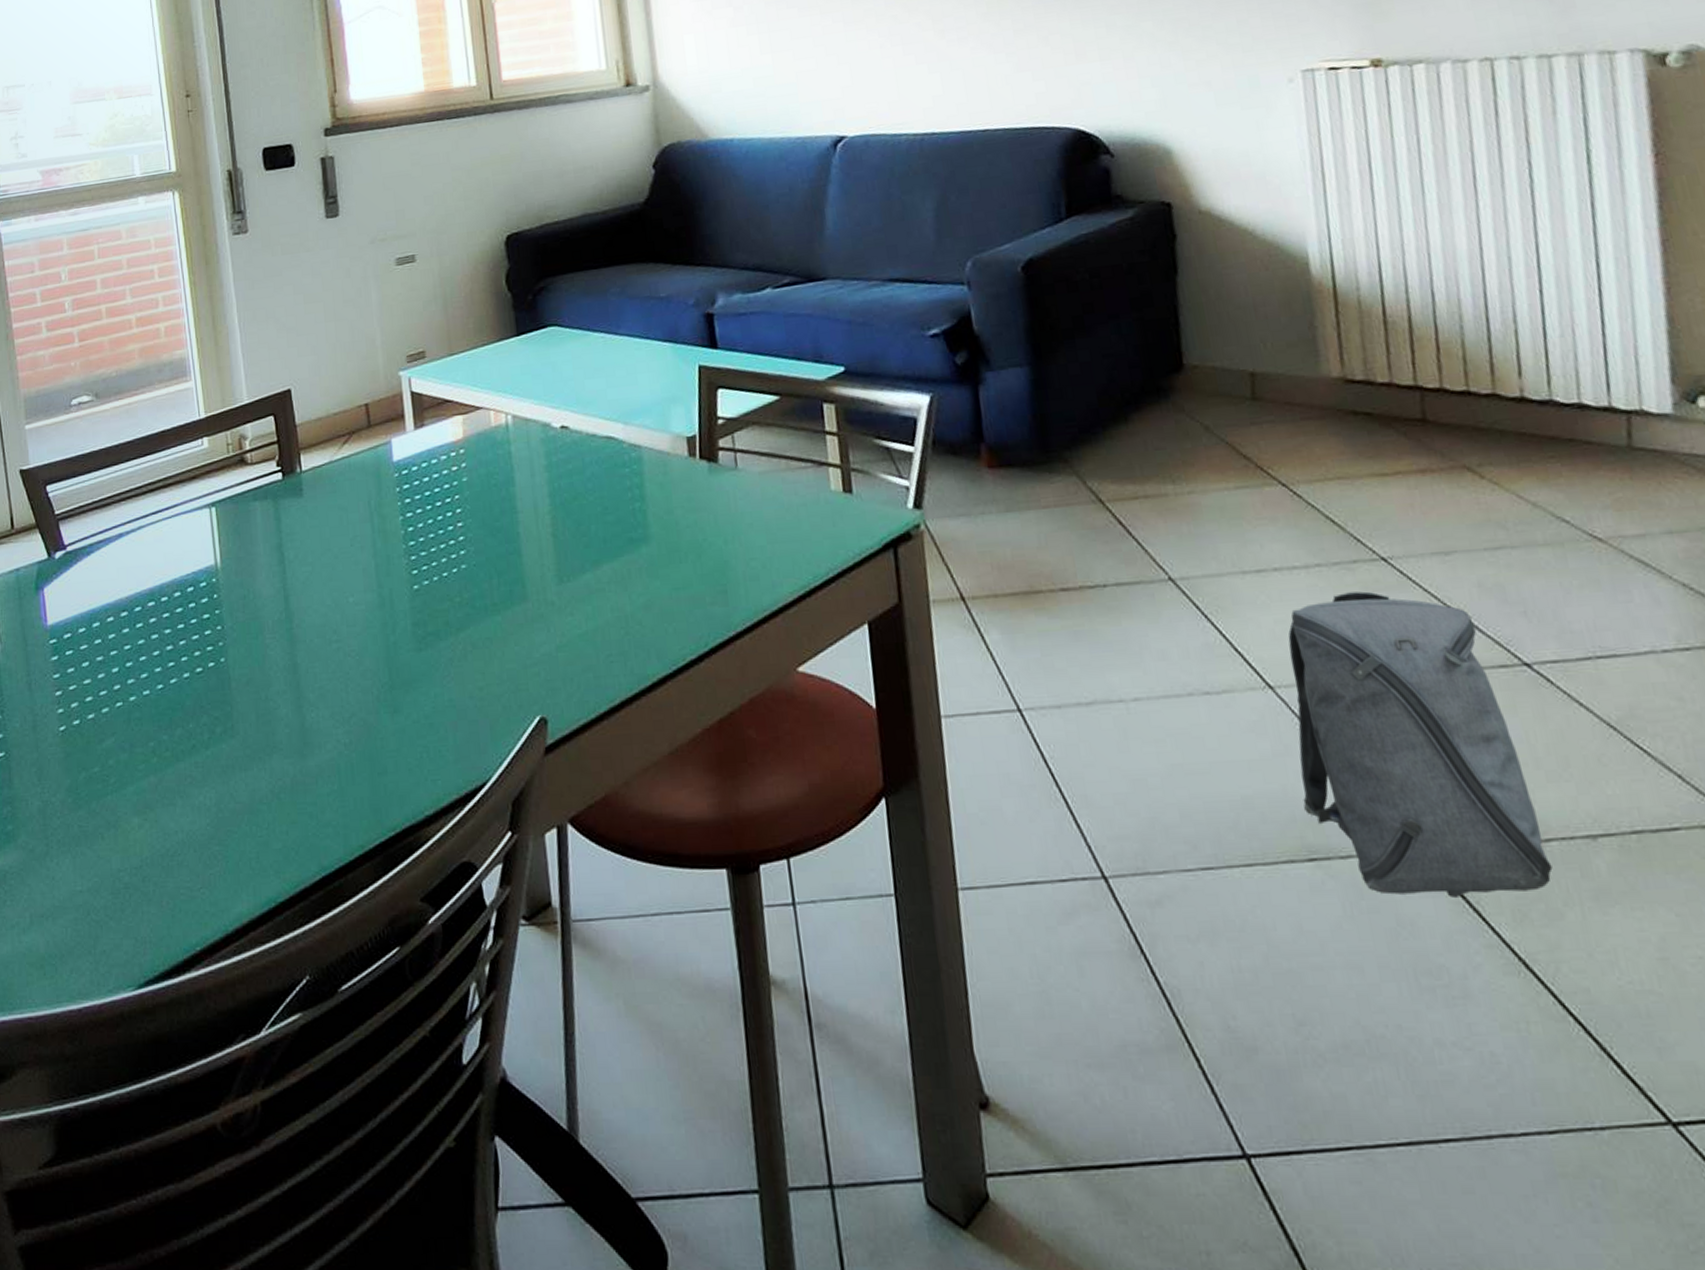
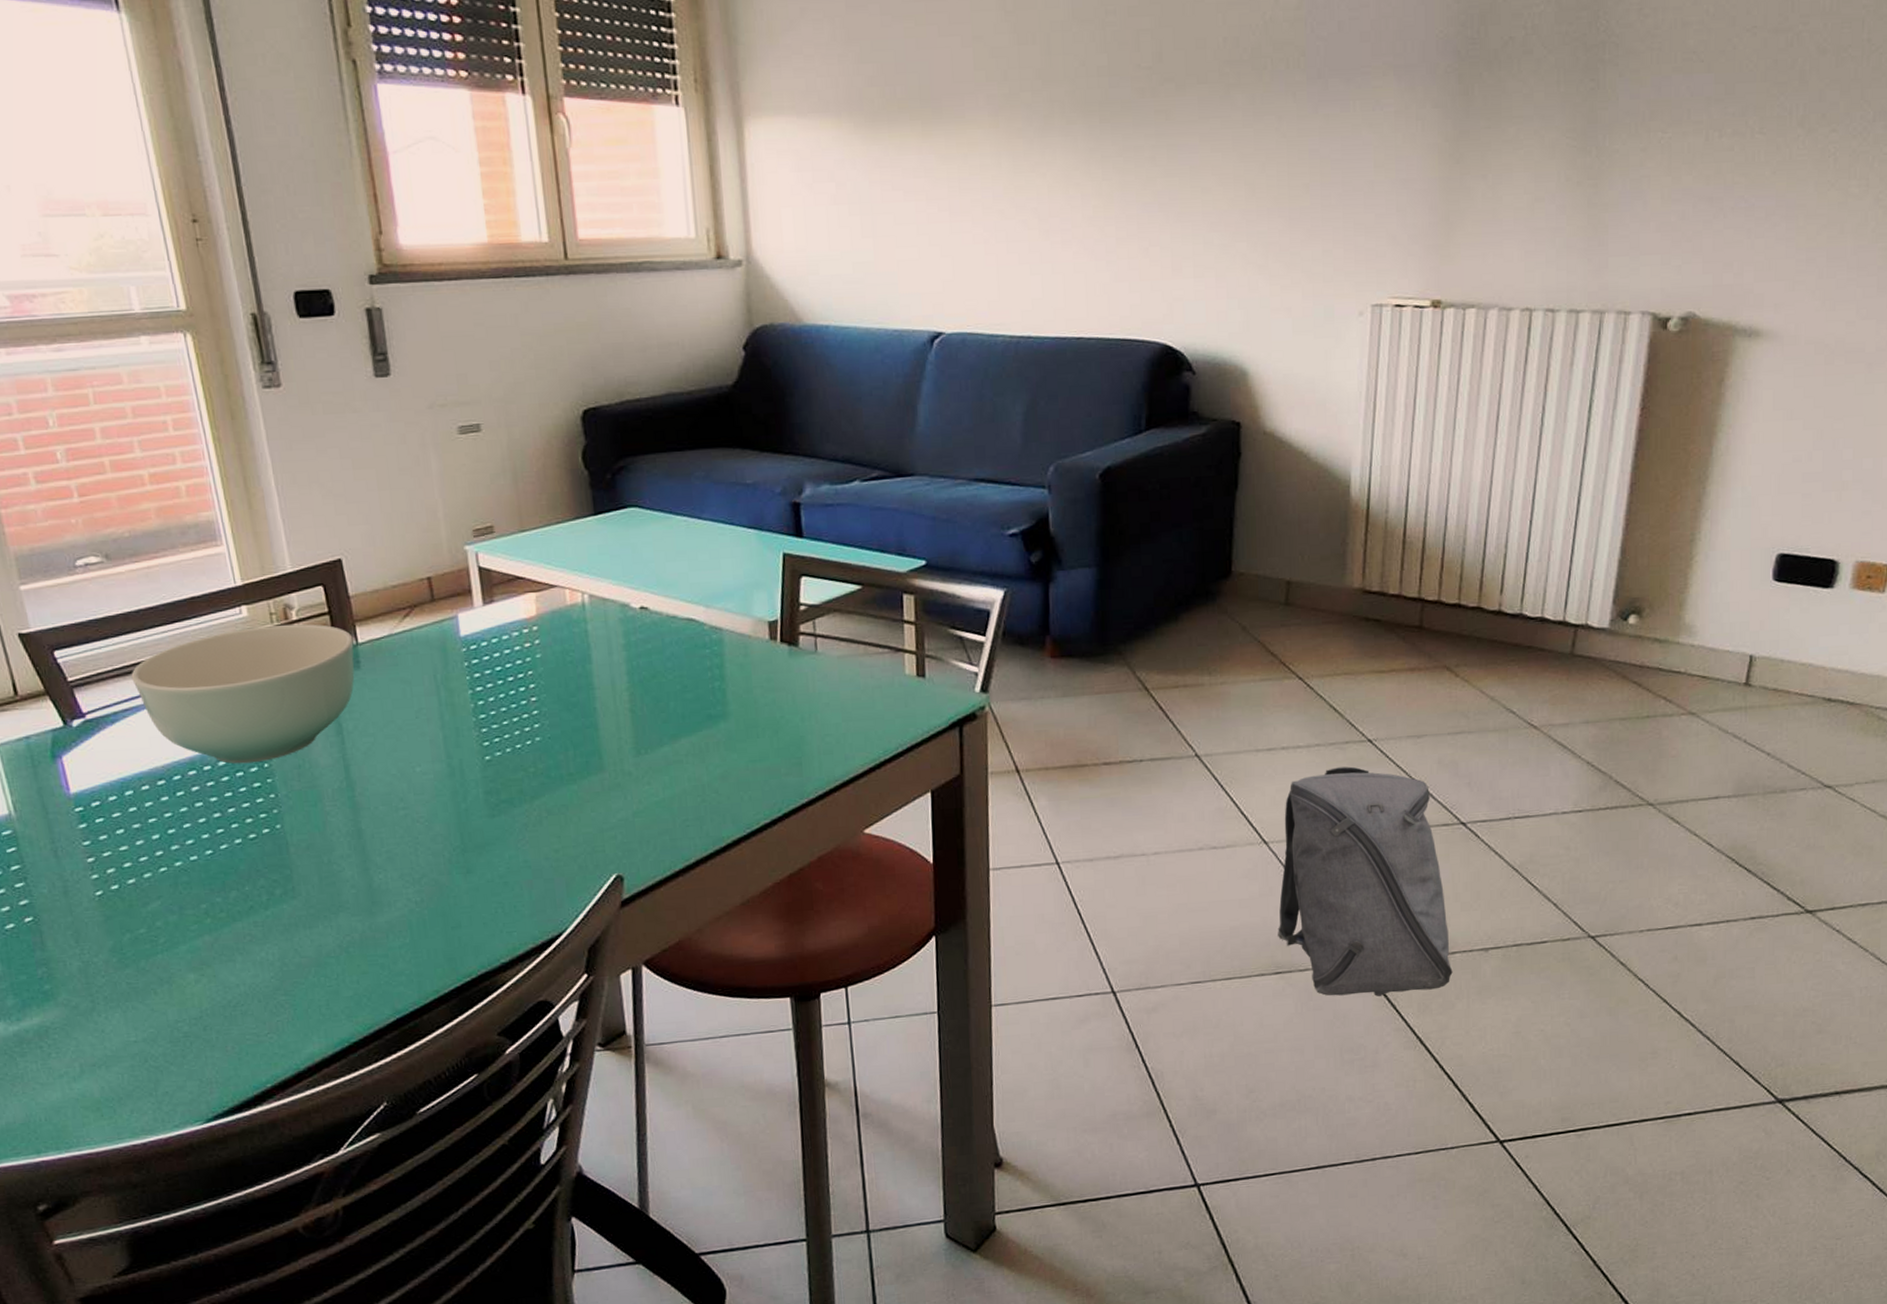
bowl: none [107,453,298,595] -> present [131,624,355,764]

